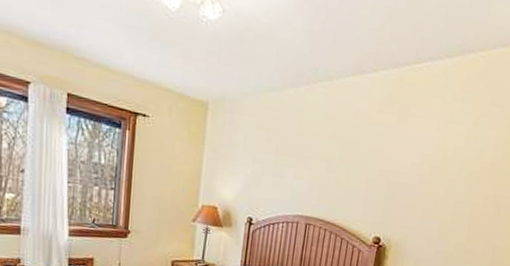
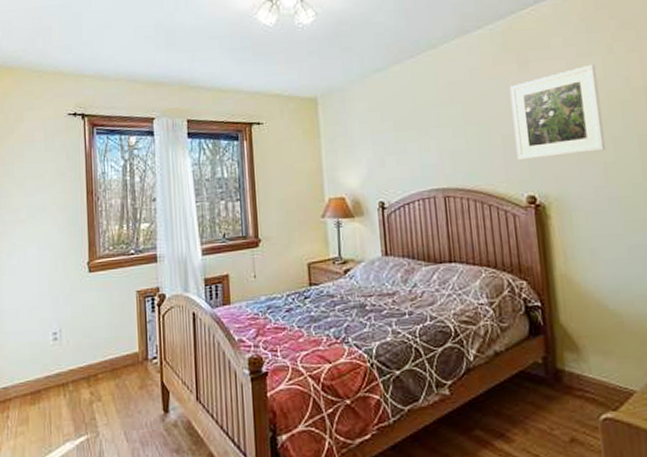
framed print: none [375,131,460,211] -> present [509,64,606,161]

